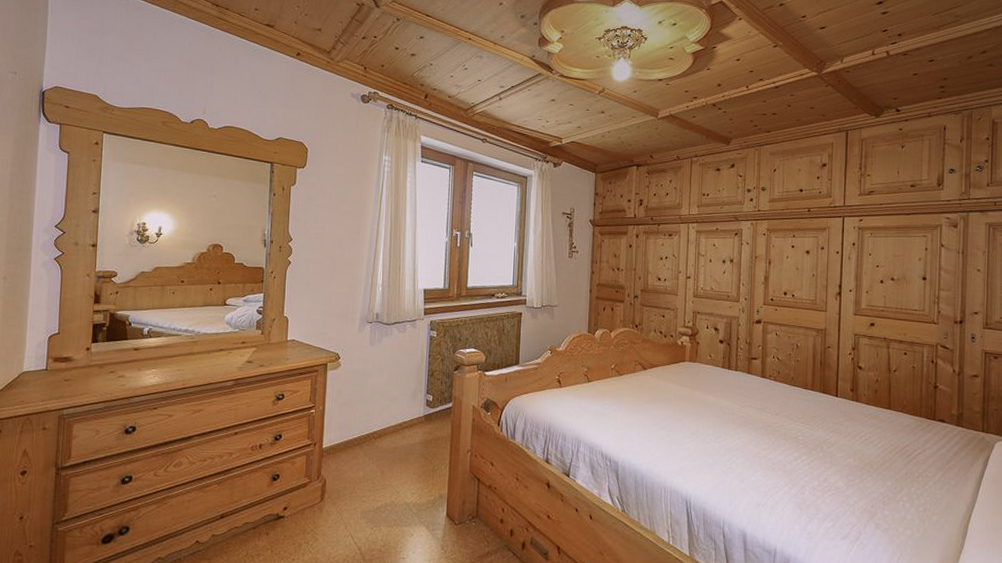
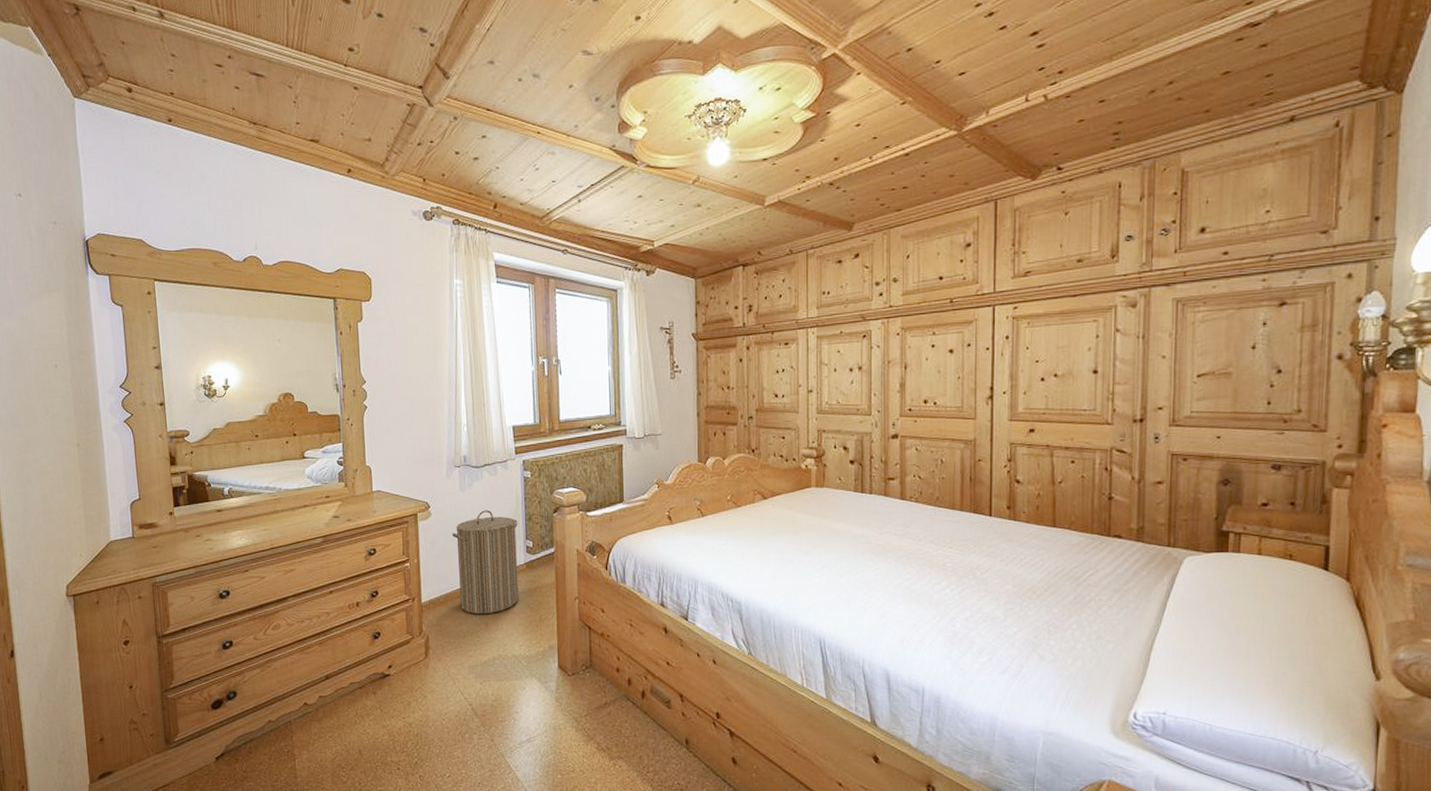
laundry hamper: none [358,364,421,462] -> present [452,510,519,615]

